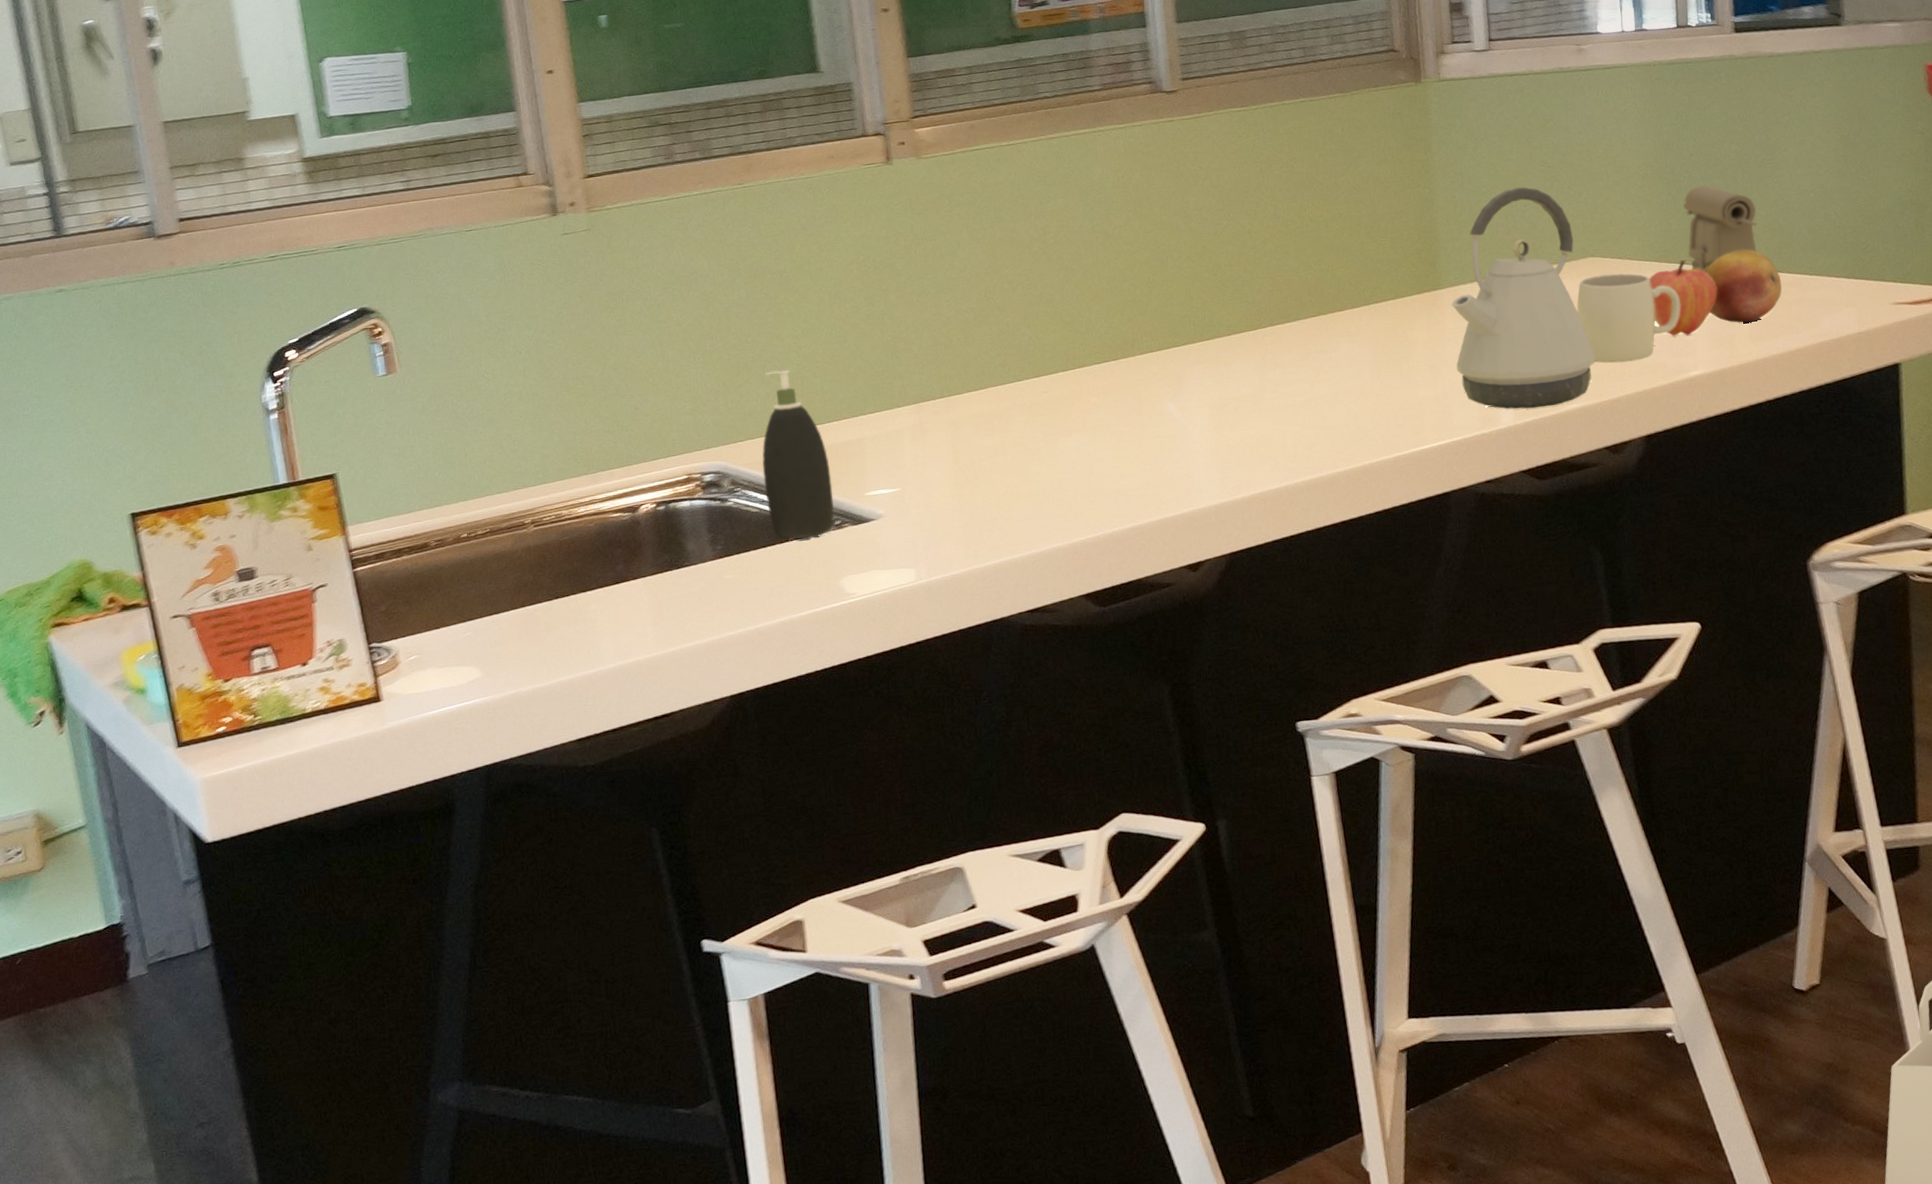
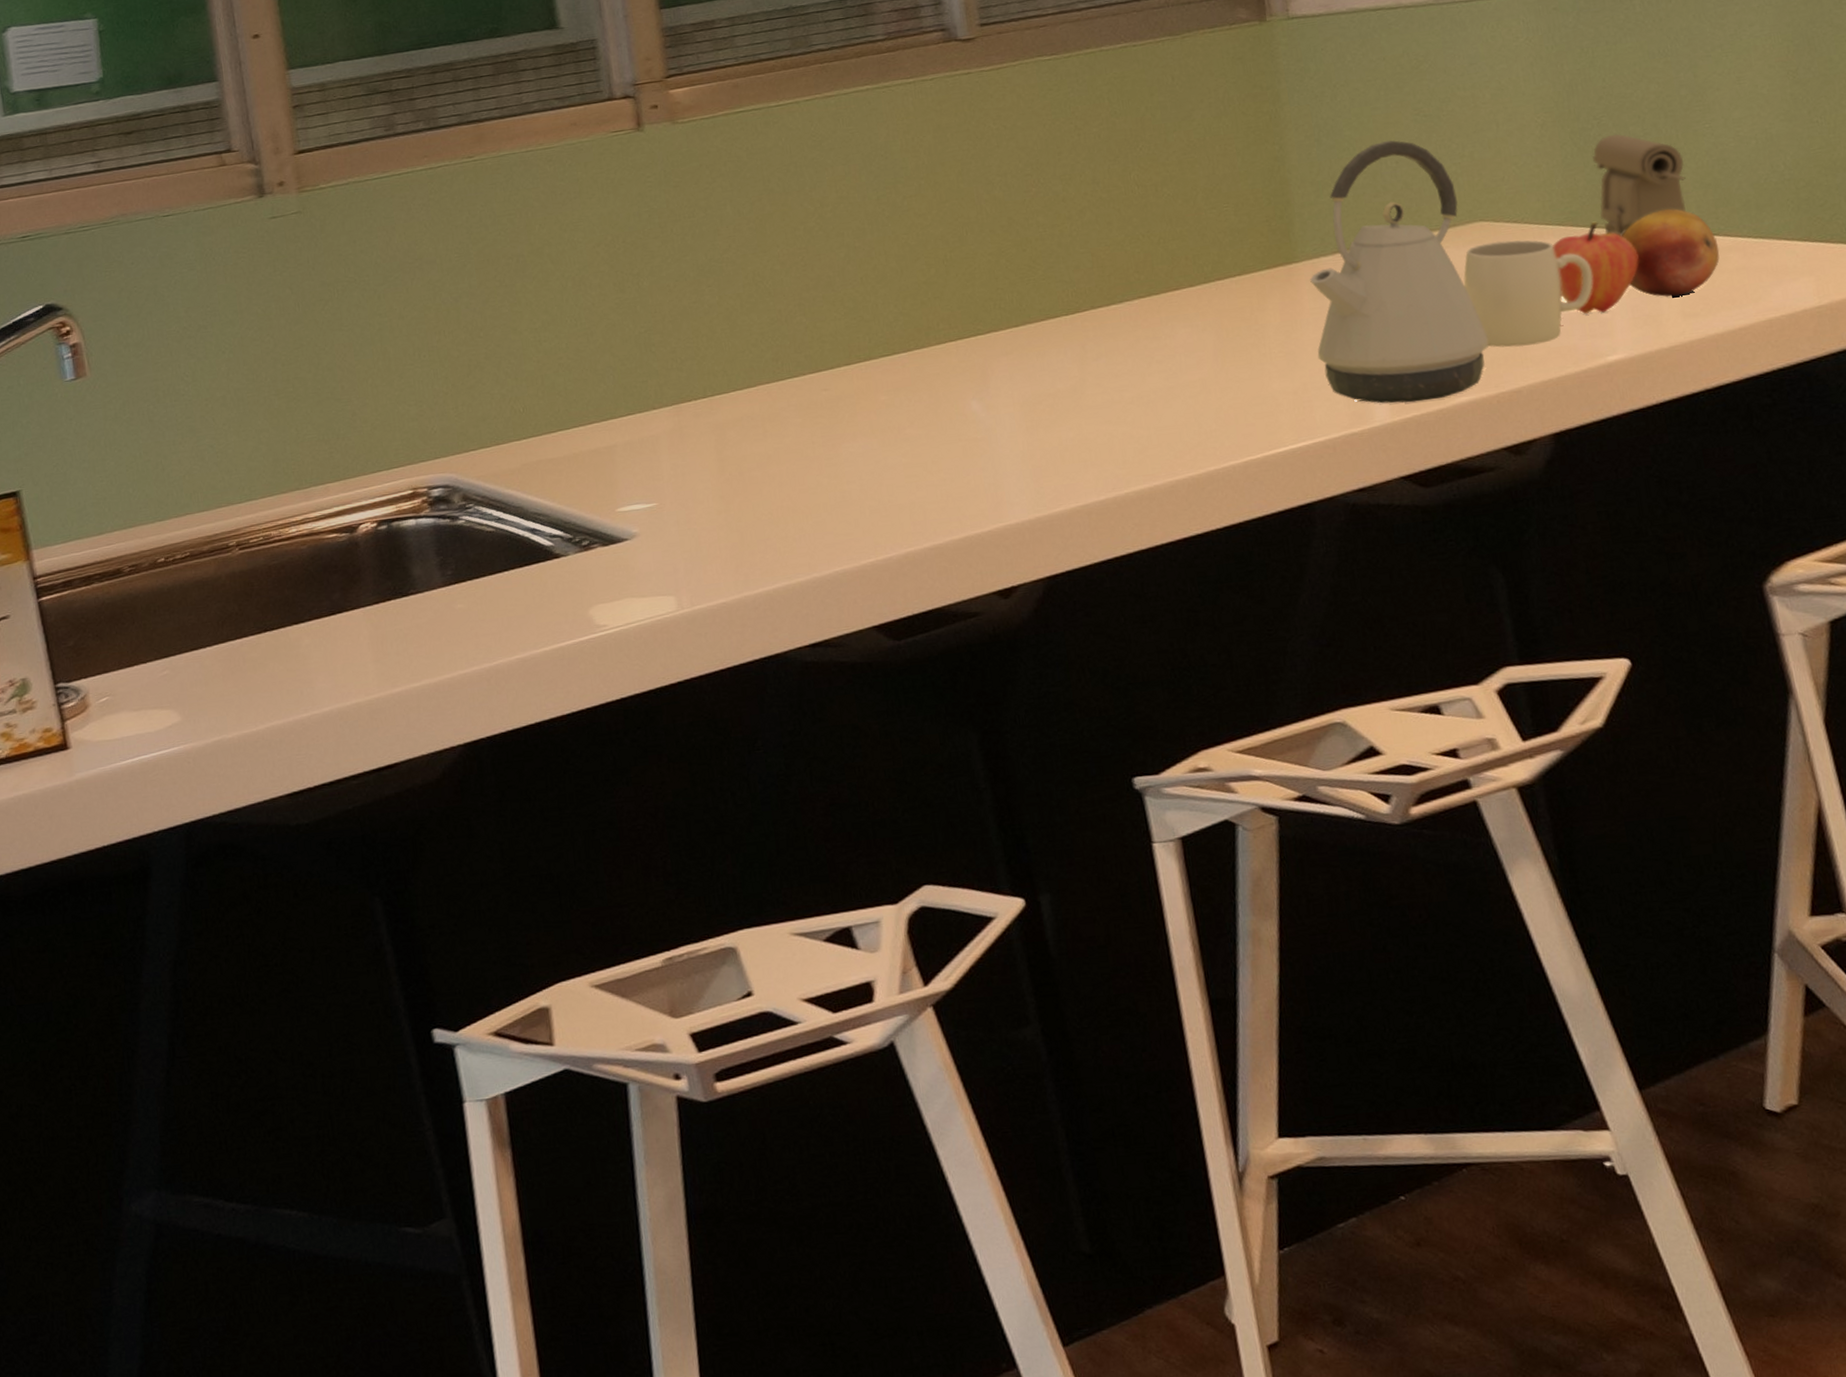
soap dispenser: present [762,370,835,540] -> none [497,368,582,563]

